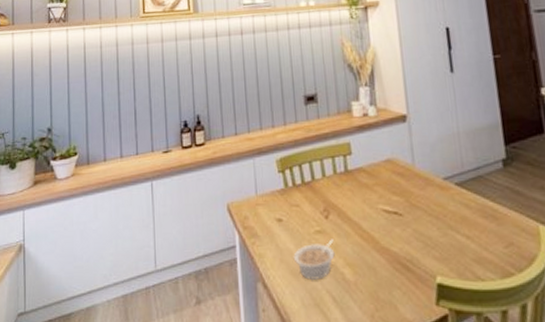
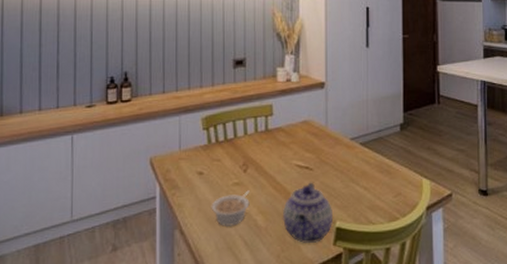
teapot: none [372,229,432,302] -> present [282,182,332,243]

